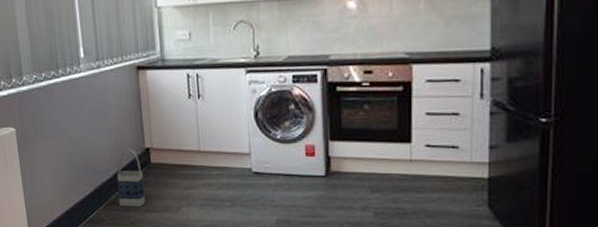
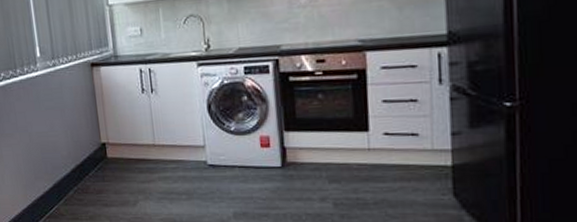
bag: present [117,149,145,207] -> none [75,144,103,201]

